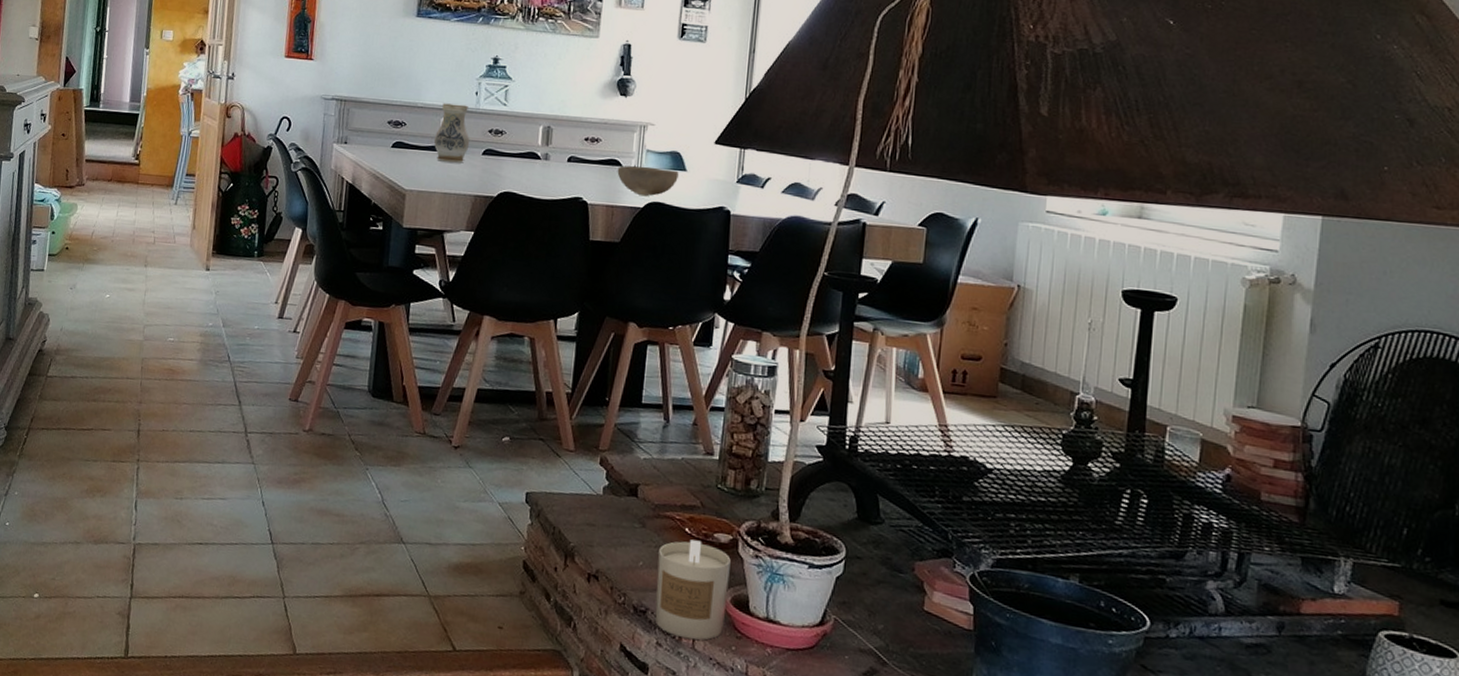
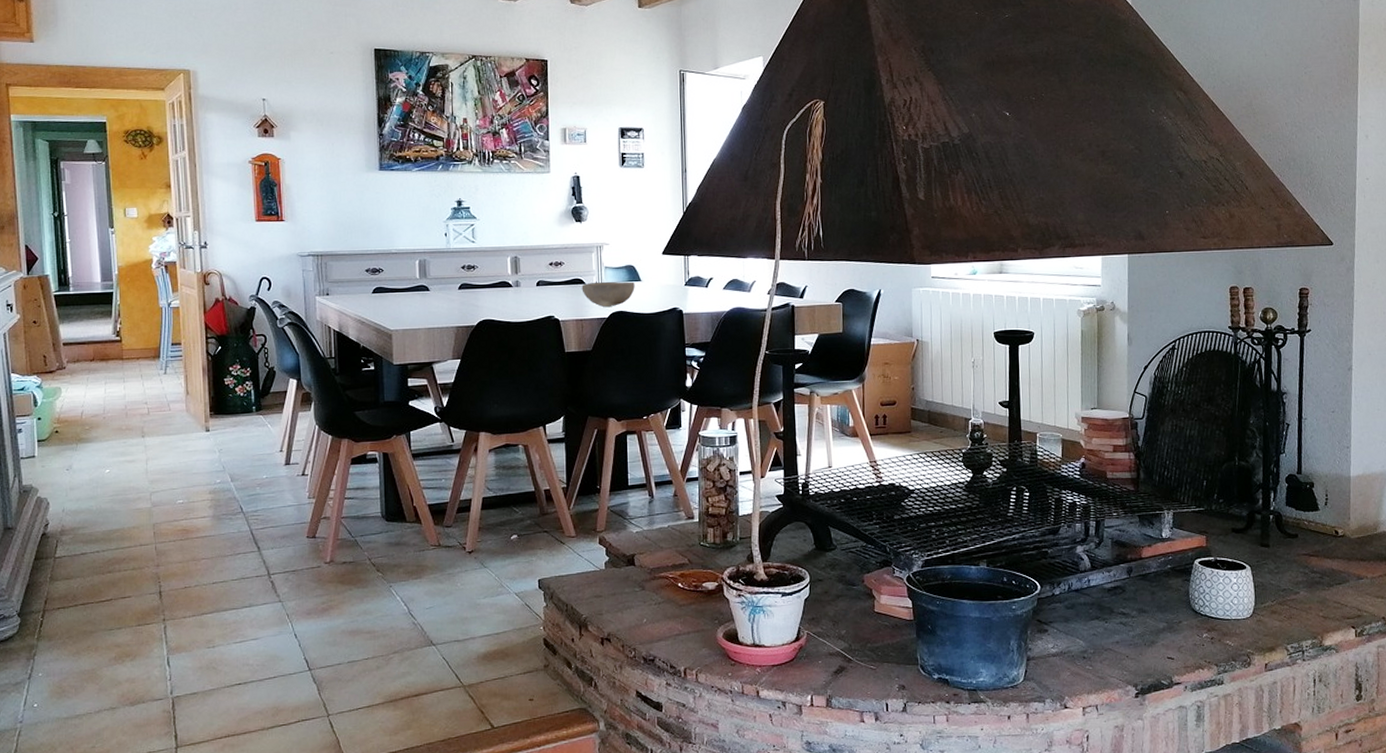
ceramic pitcher: present [434,103,470,164] -> none [412,246,446,301]
candle: present [654,539,731,640] -> none [659,592,720,675]

